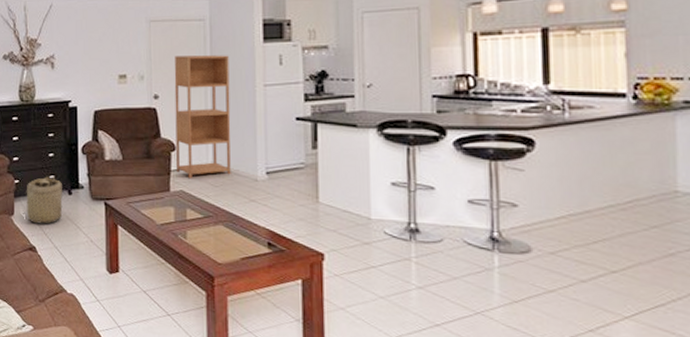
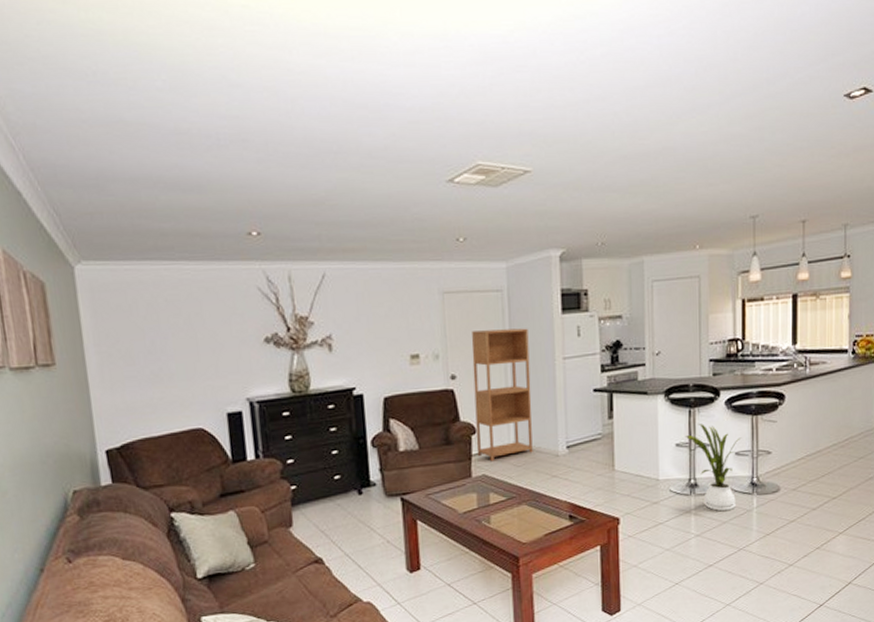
basket: present [25,175,63,225] -> none [304,475,352,533]
house plant: none [402,164,476,266] -> present [685,424,742,512]

